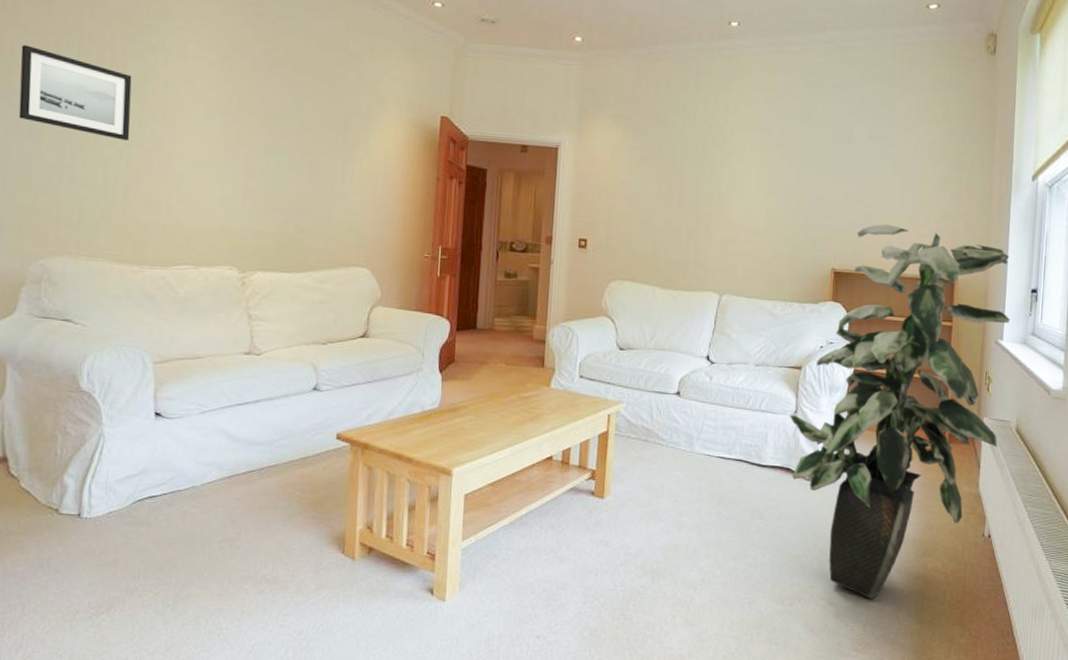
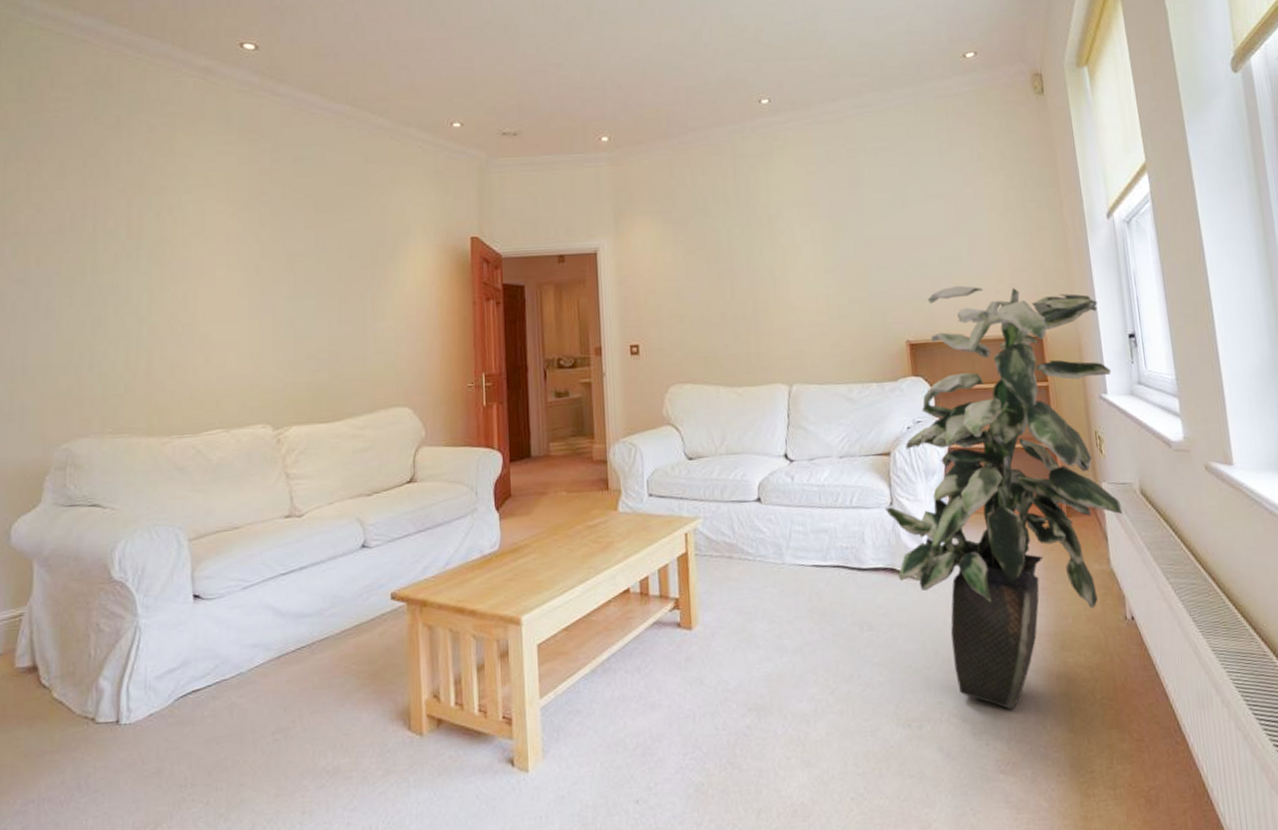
wall art: present [18,45,132,141] -> none [36,223,151,308]

